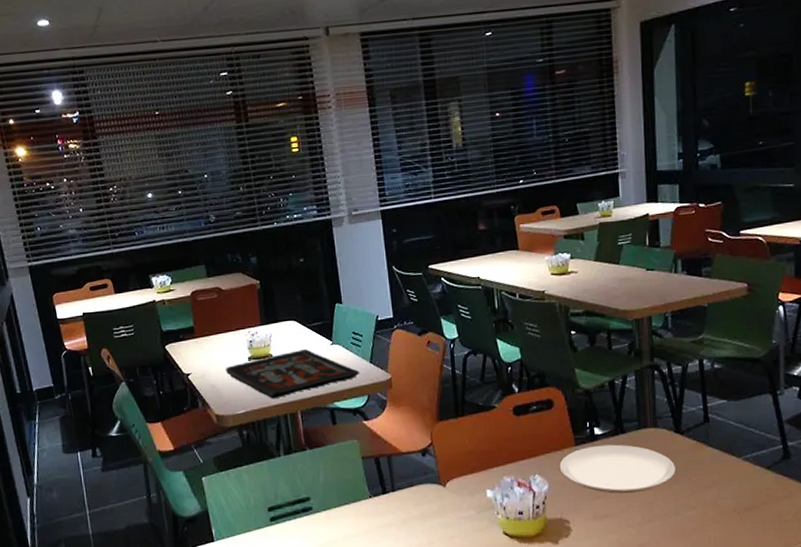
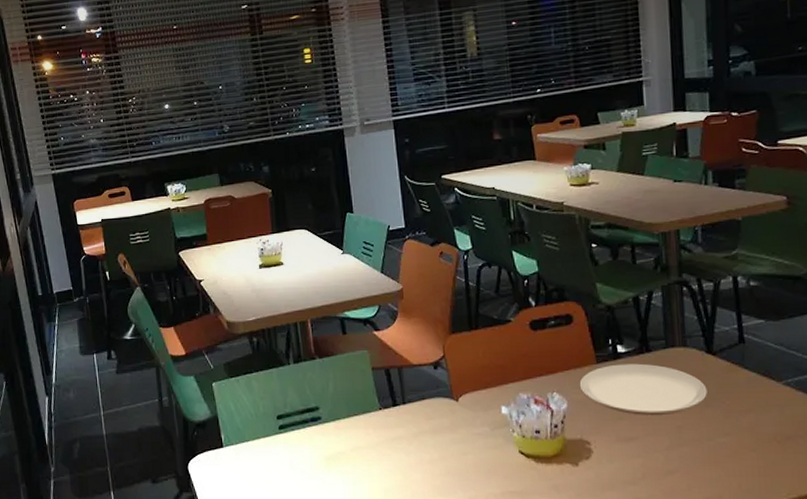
tray: present [225,348,360,398] -> none [236,257,371,306]

